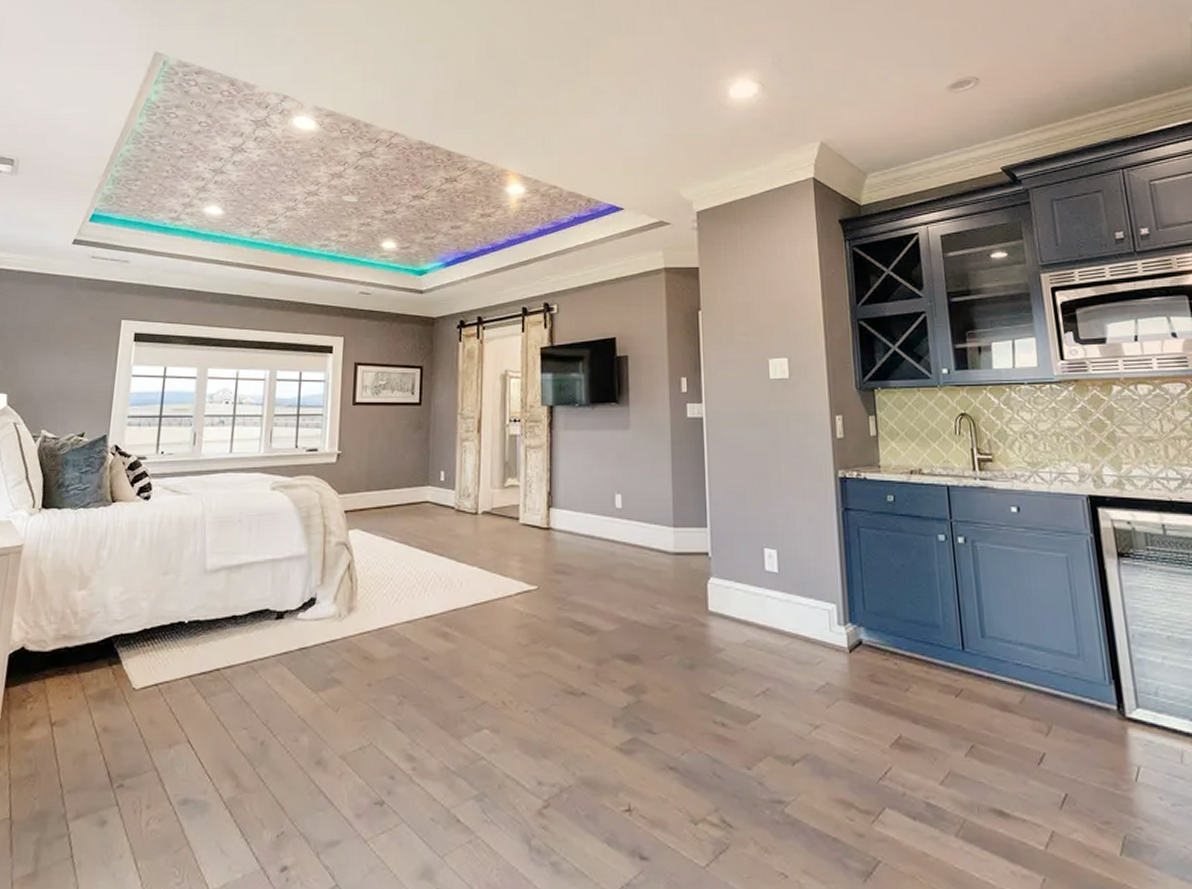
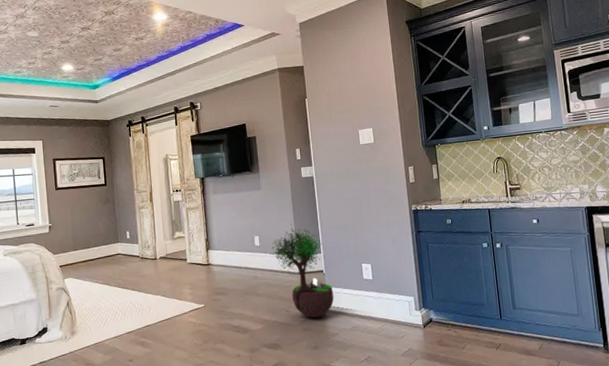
potted tree: none [635,481,722,621] -> present [269,223,334,318]

